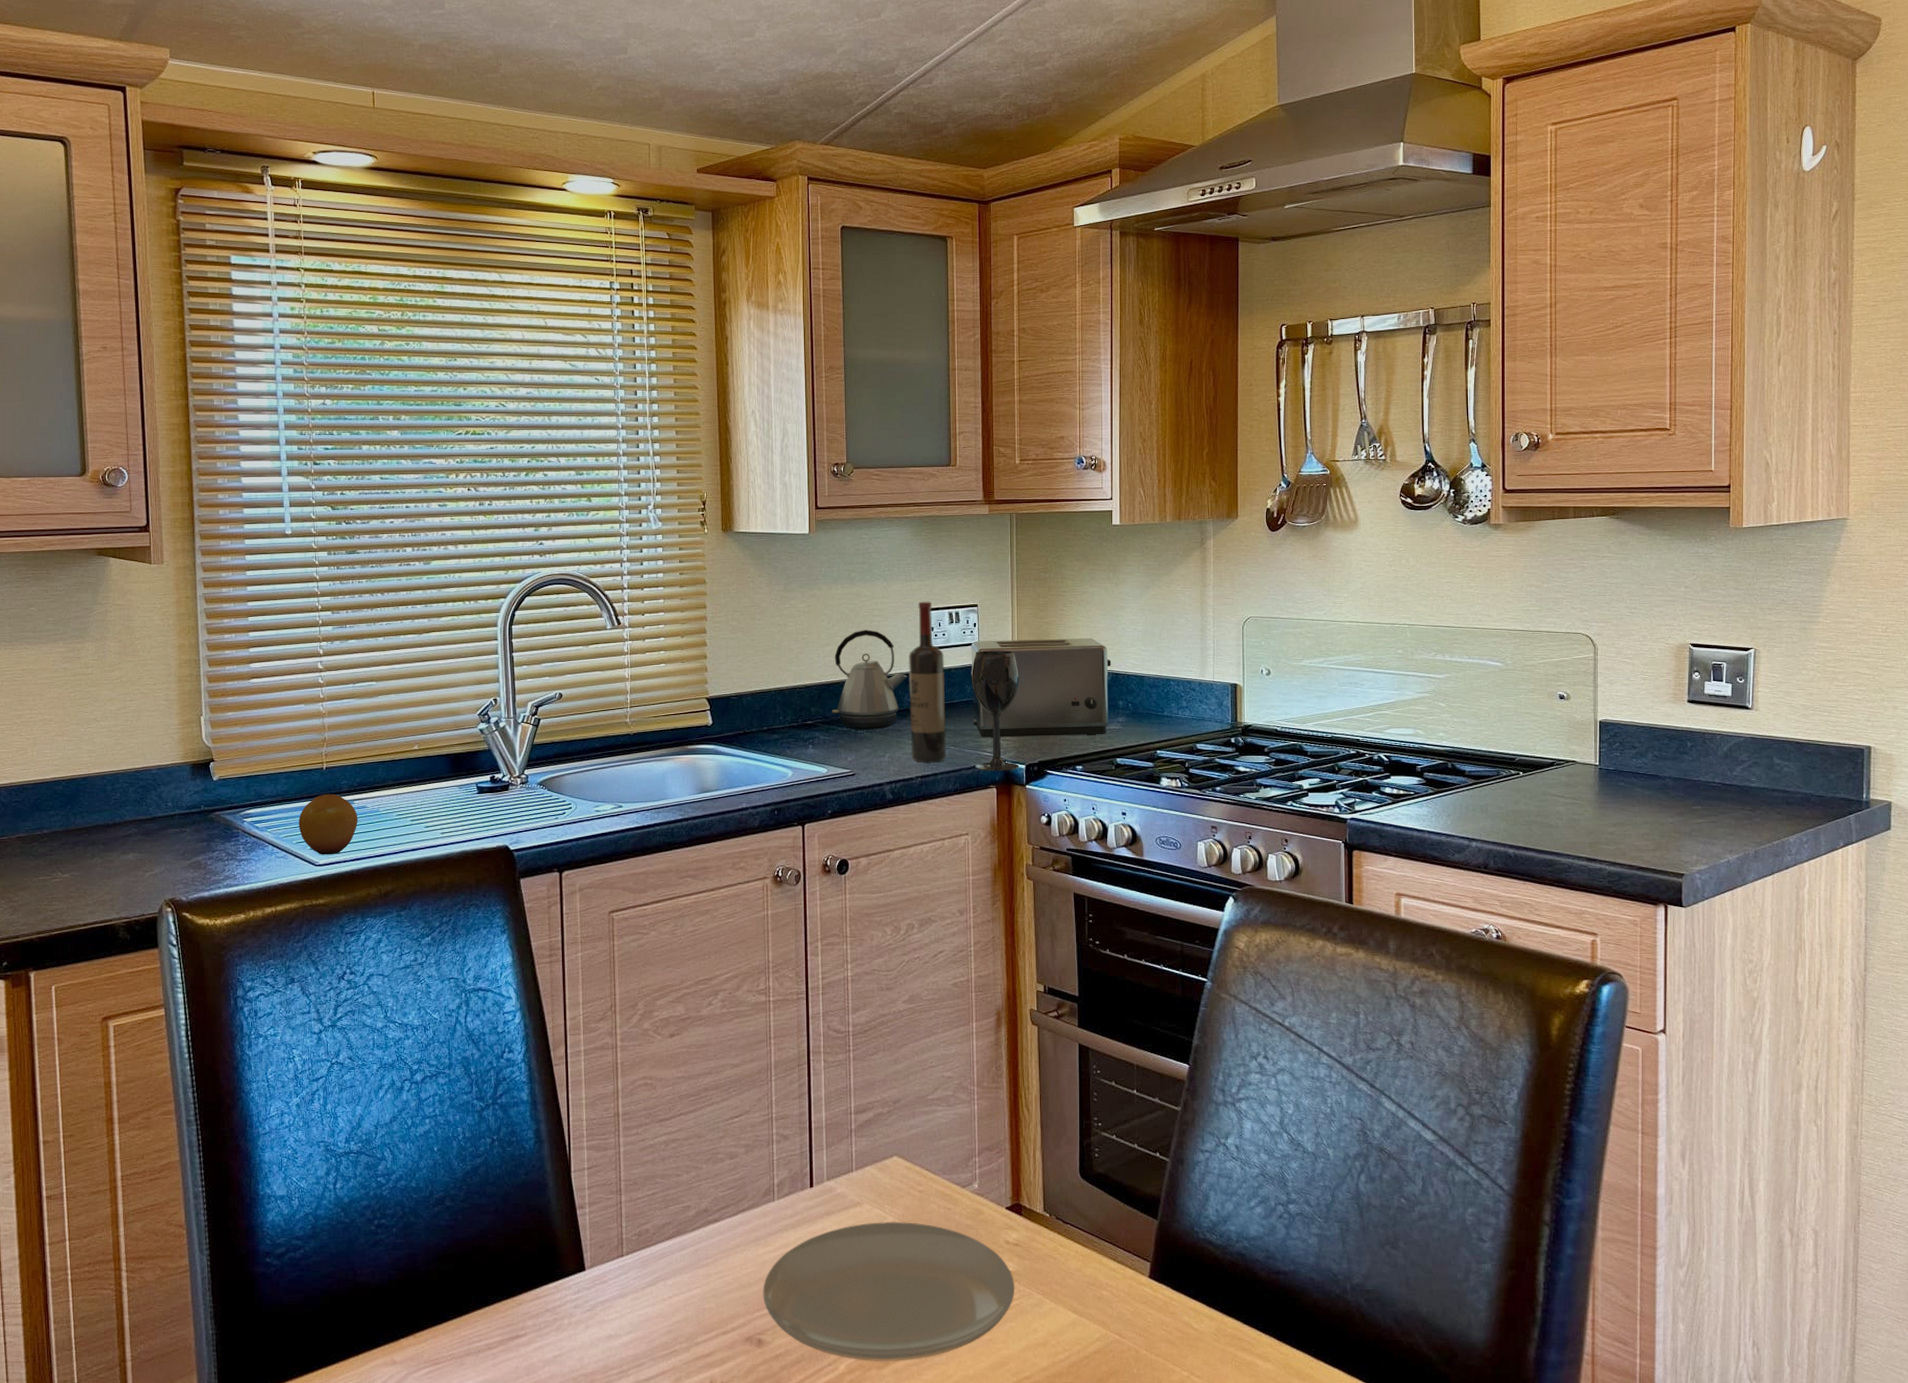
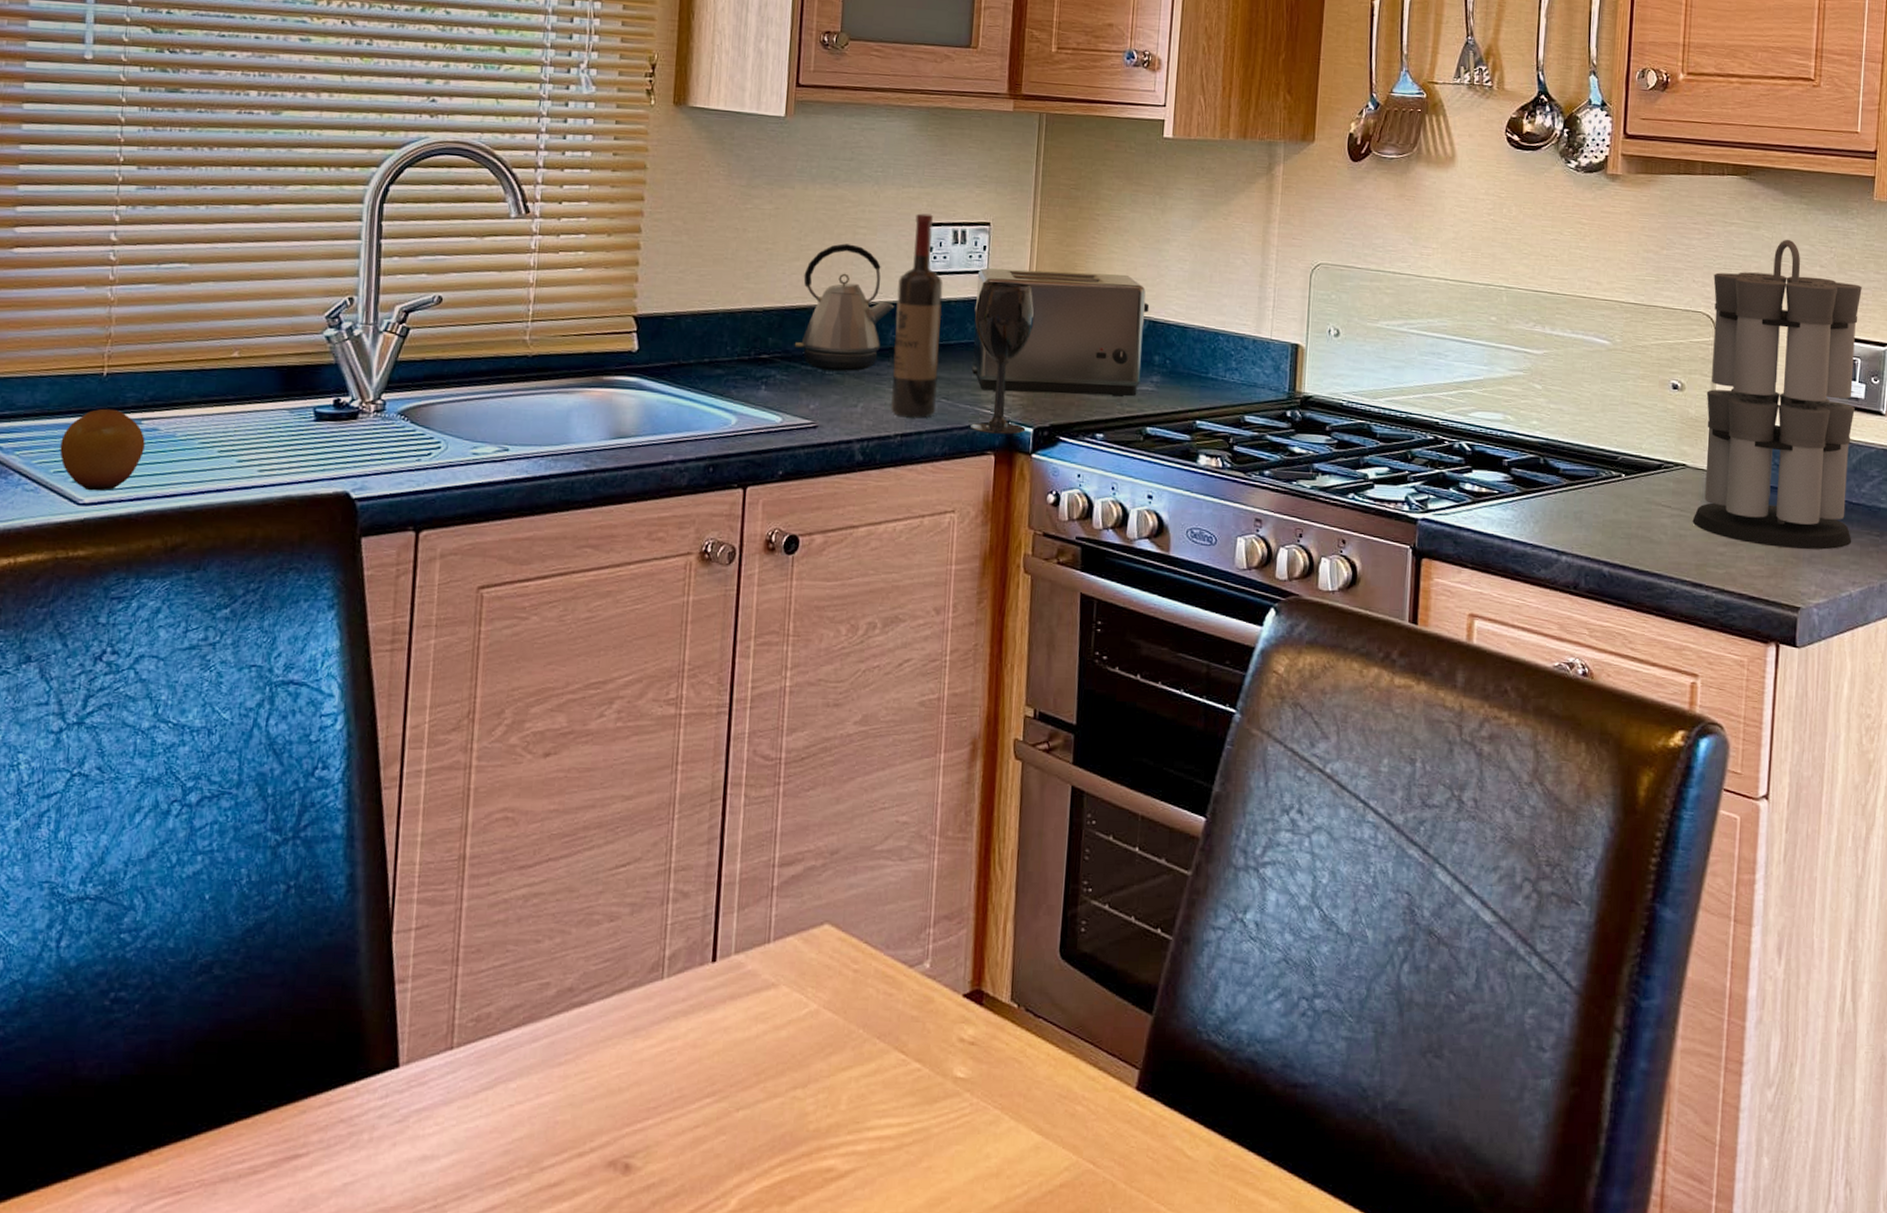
plate: present [763,1221,1014,1362] -> none [636,1009,966,1197]
spice rack: none [1584,566,1727,826] -> present [1692,239,1862,550]

